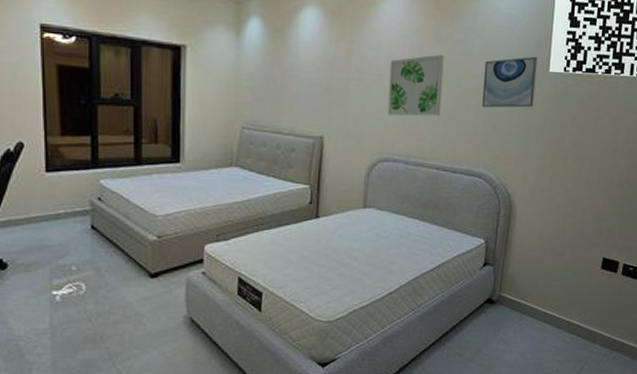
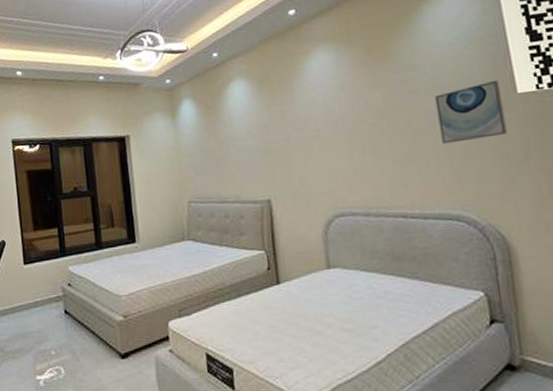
wall art: present [387,54,444,116] -> none [327,98,395,169]

